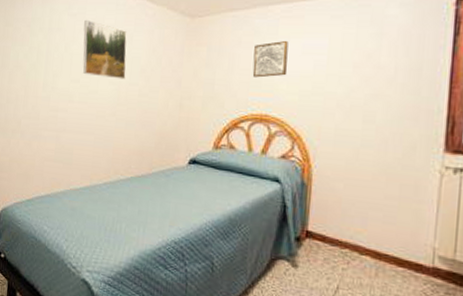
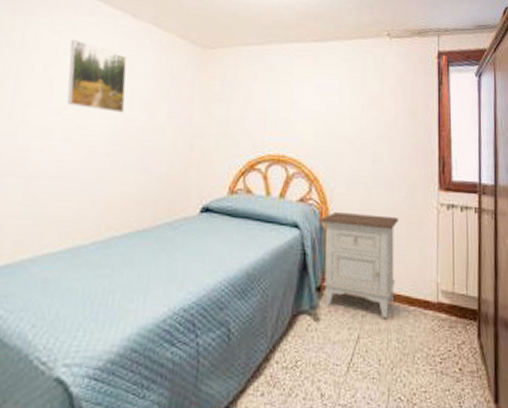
wall art: present [252,41,289,78] -> none [268,80,303,117]
nightstand: none [301,170,391,276] -> present [319,212,399,319]

